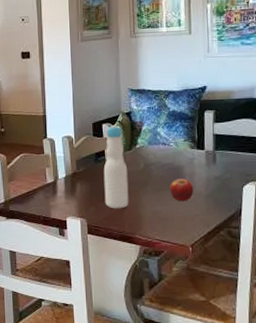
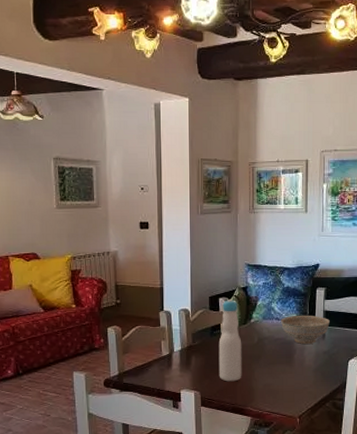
decorative bowl: none [167,139,221,169] -> present [280,315,330,344]
fruit: present [170,178,194,202] -> none [281,353,303,375]

